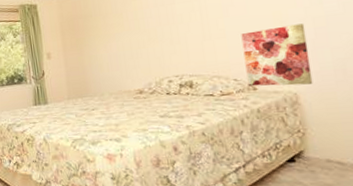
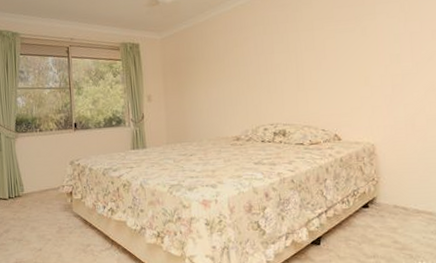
wall art: present [241,23,313,87] -> none [331,80,388,137]

